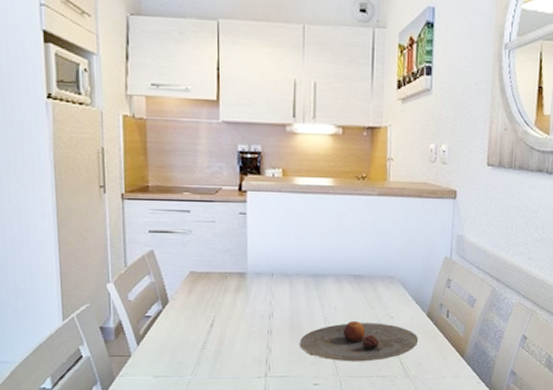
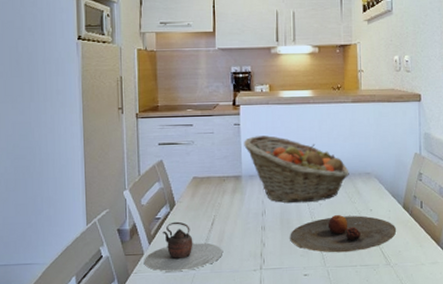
teapot: none [131,321,222,375] -> present [143,221,222,271]
fruit basket: none [250,228,370,307] -> present [244,136,349,204]

